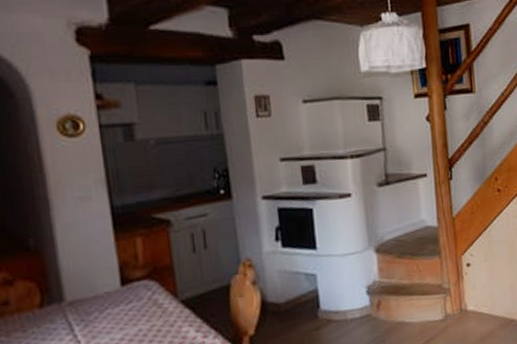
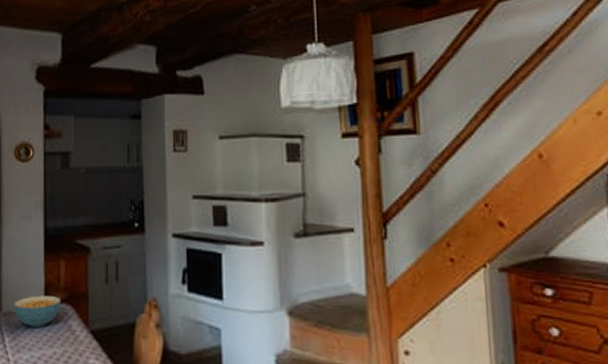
cereal bowl: none [80,274,142,310] -> present [13,295,61,327]

